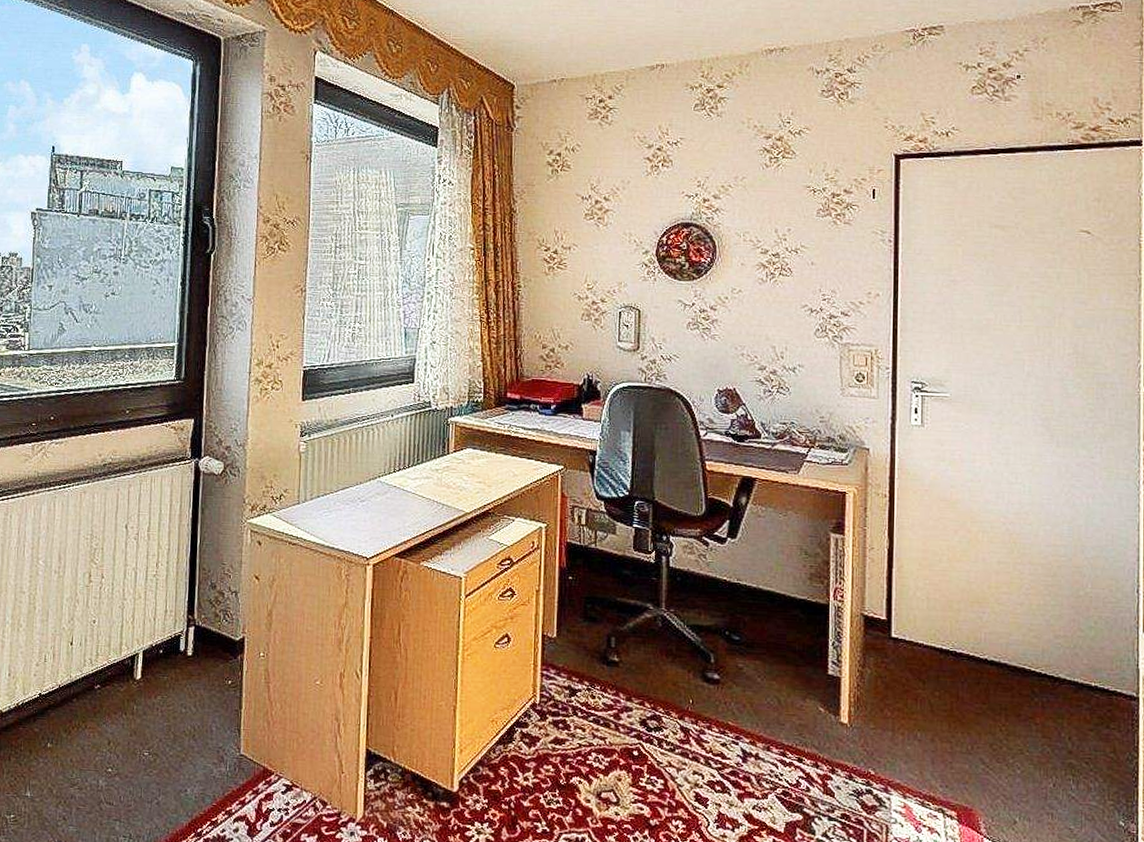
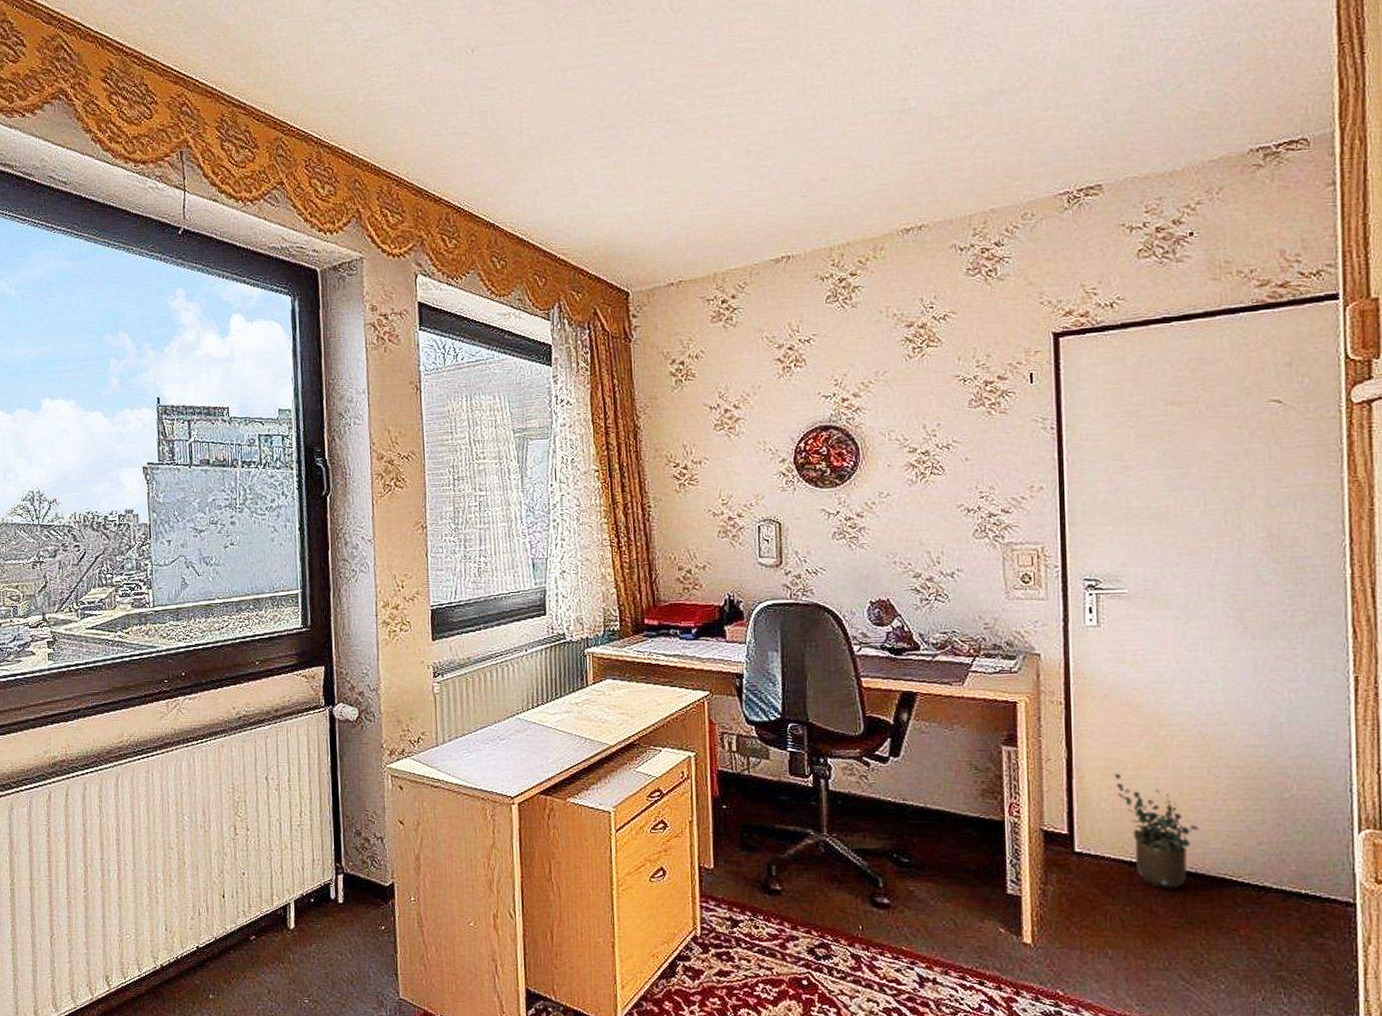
potted plant: none [930,564,1003,677] -> present [1114,773,1199,890]

